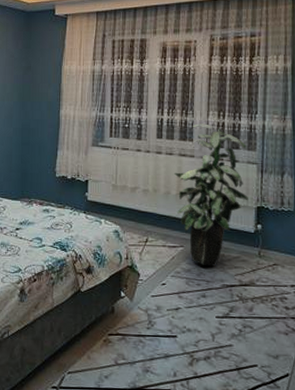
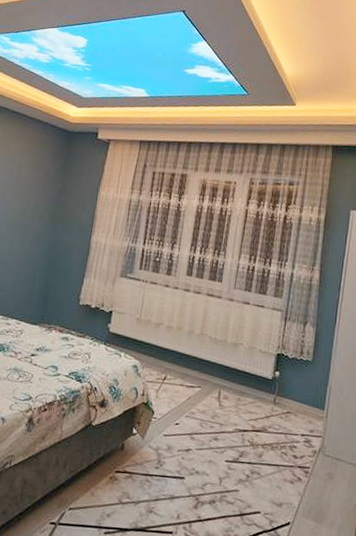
indoor plant: present [174,123,248,267] -> none [198,265,273,410]

